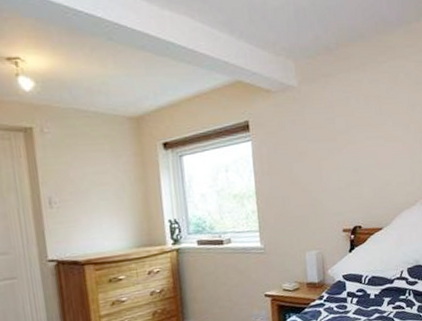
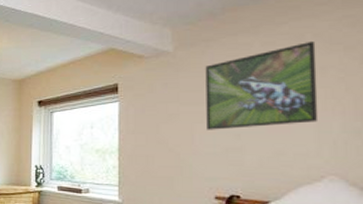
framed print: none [326,80,412,167] -> present [205,40,319,130]

